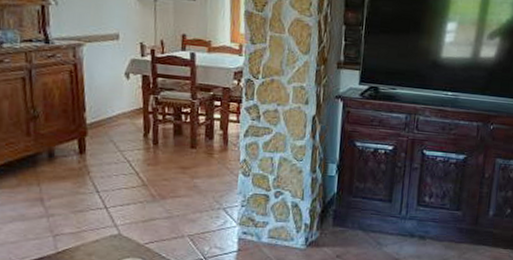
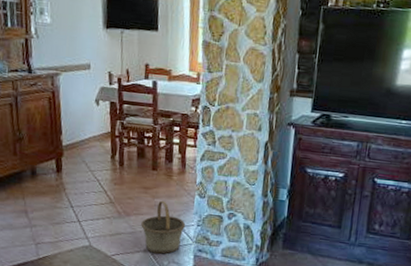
basket: none [178,180,229,239] -> present [141,200,186,254]

